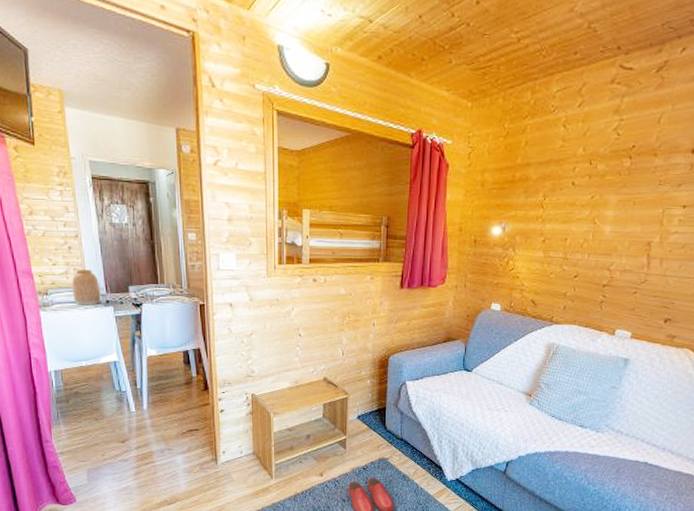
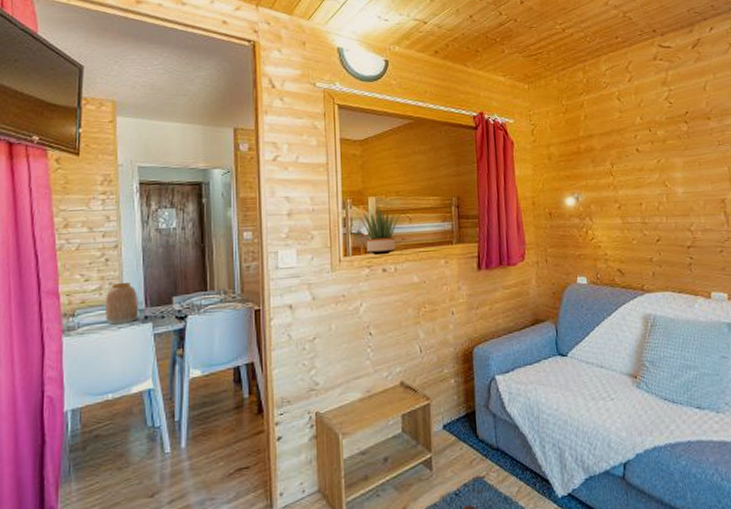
potted plant: none [293,217,333,266] -> present [358,204,402,256]

